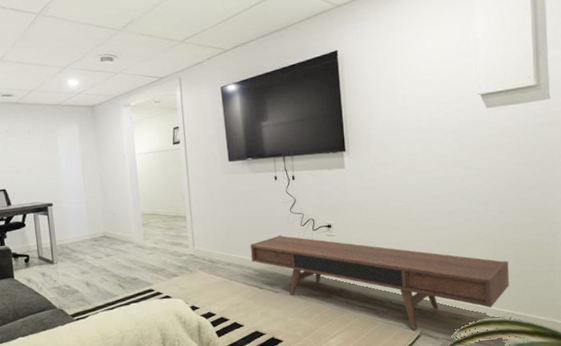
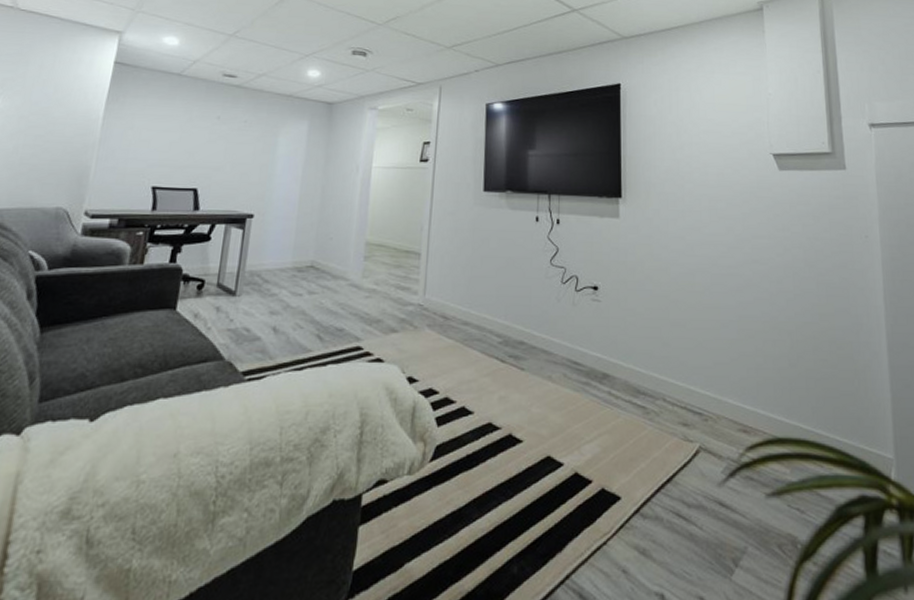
media console: present [250,235,509,330] -> none [494,292,807,441]

